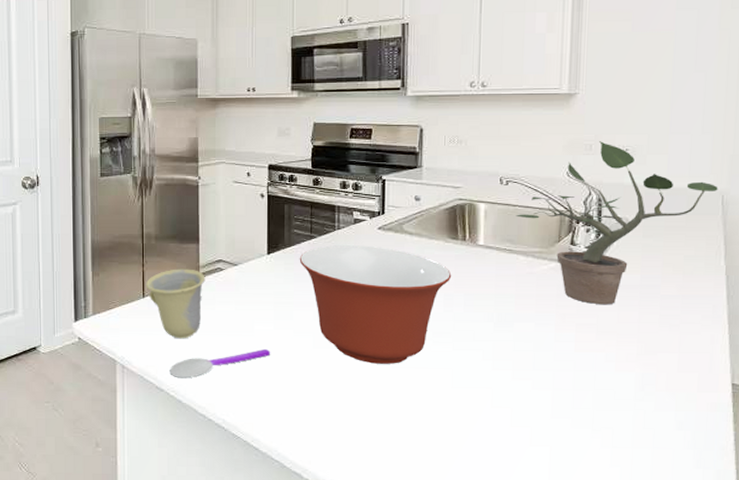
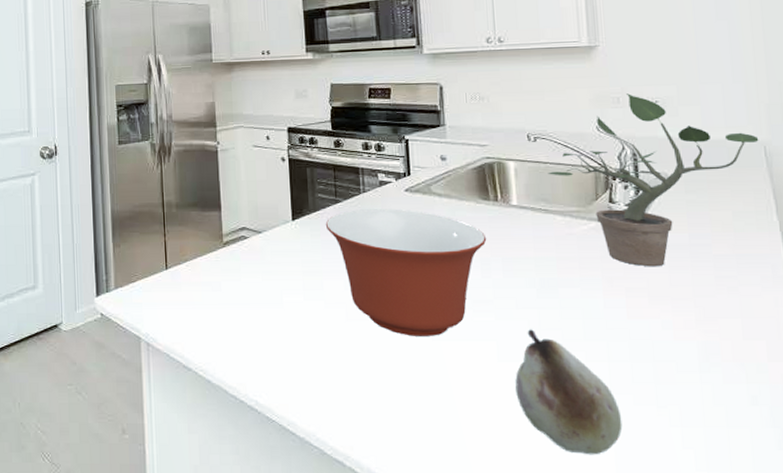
cup: present [145,269,206,339] -> none [168,237,230,313]
spoon: present [169,348,271,379] -> none [197,321,302,356]
fruit: none [465,359,559,471] -> present [515,329,623,455]

